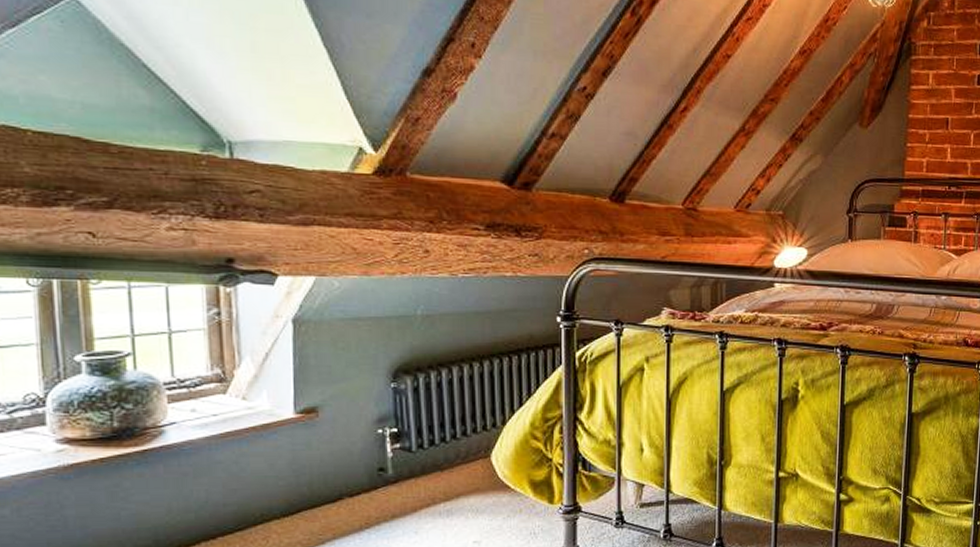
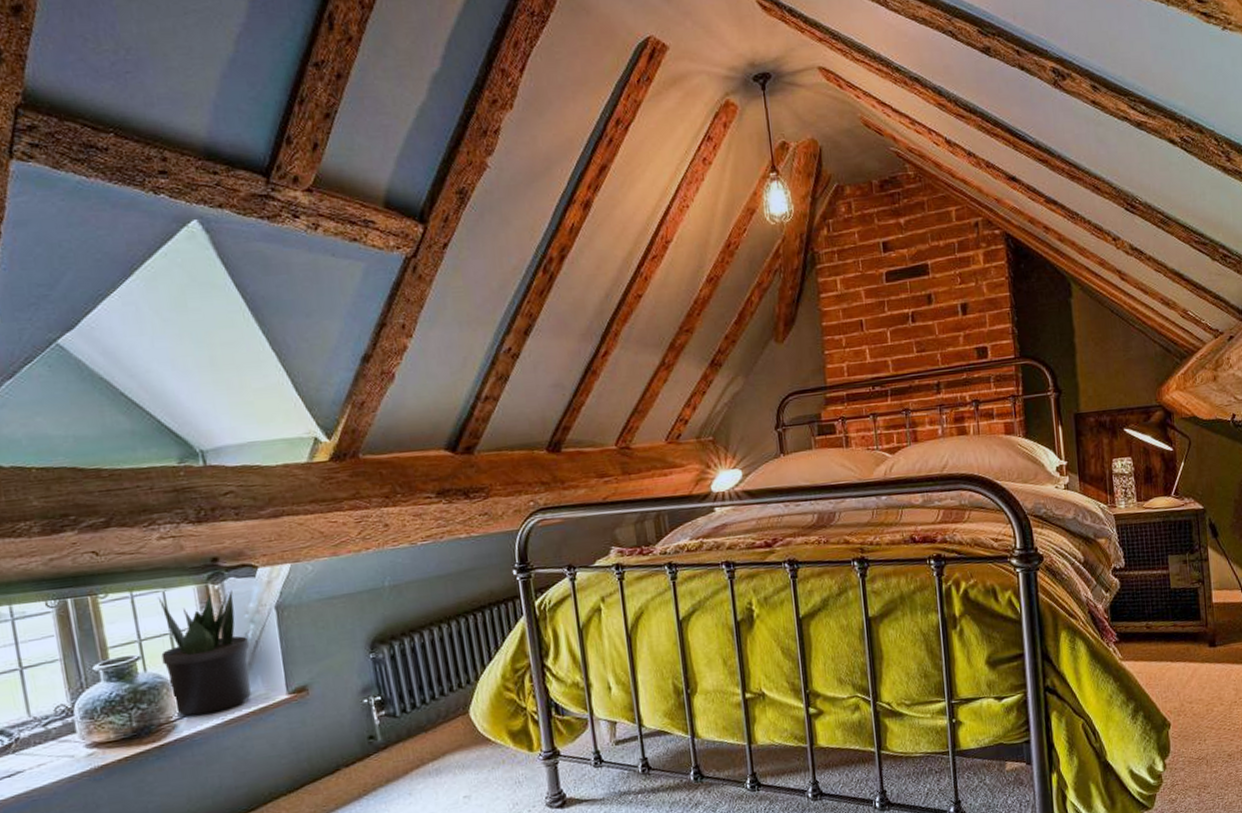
planter: none [156,291,259,424] -> present [157,590,251,716]

